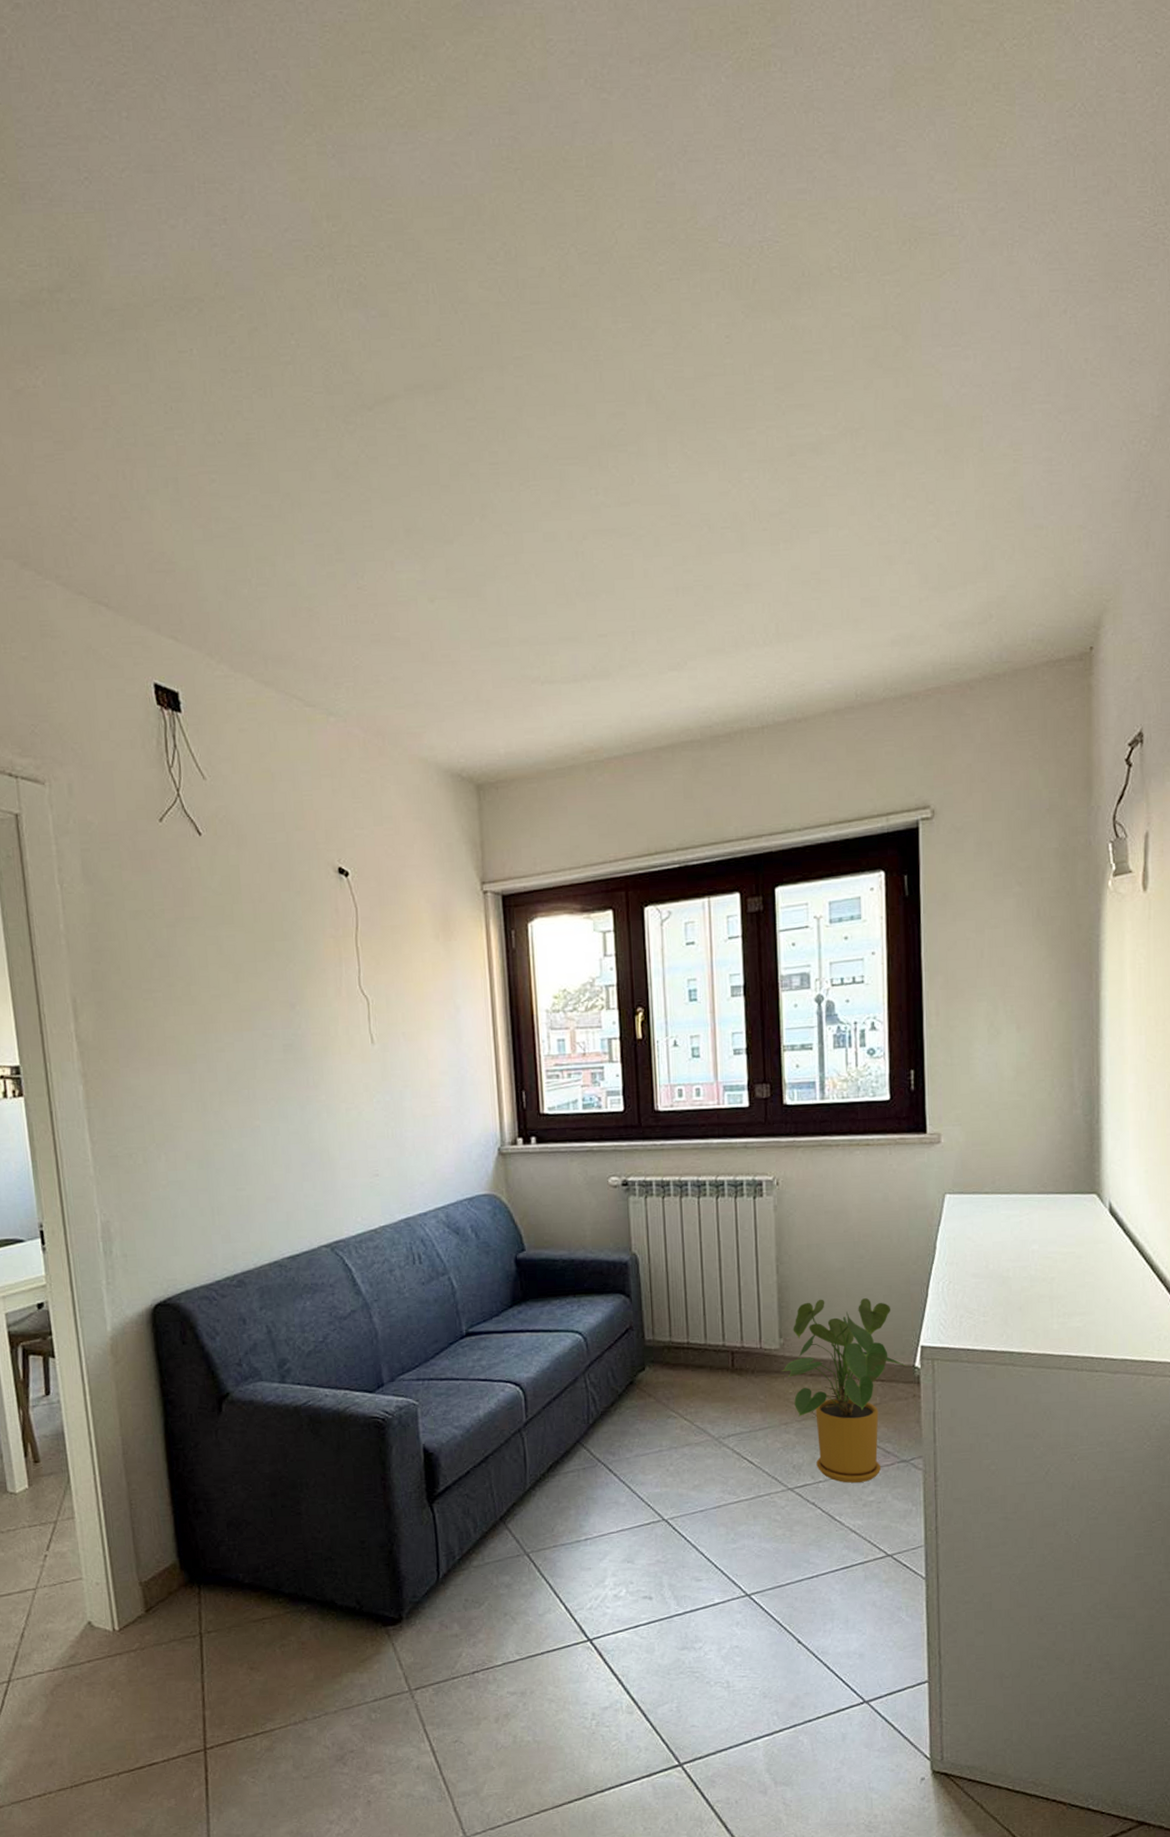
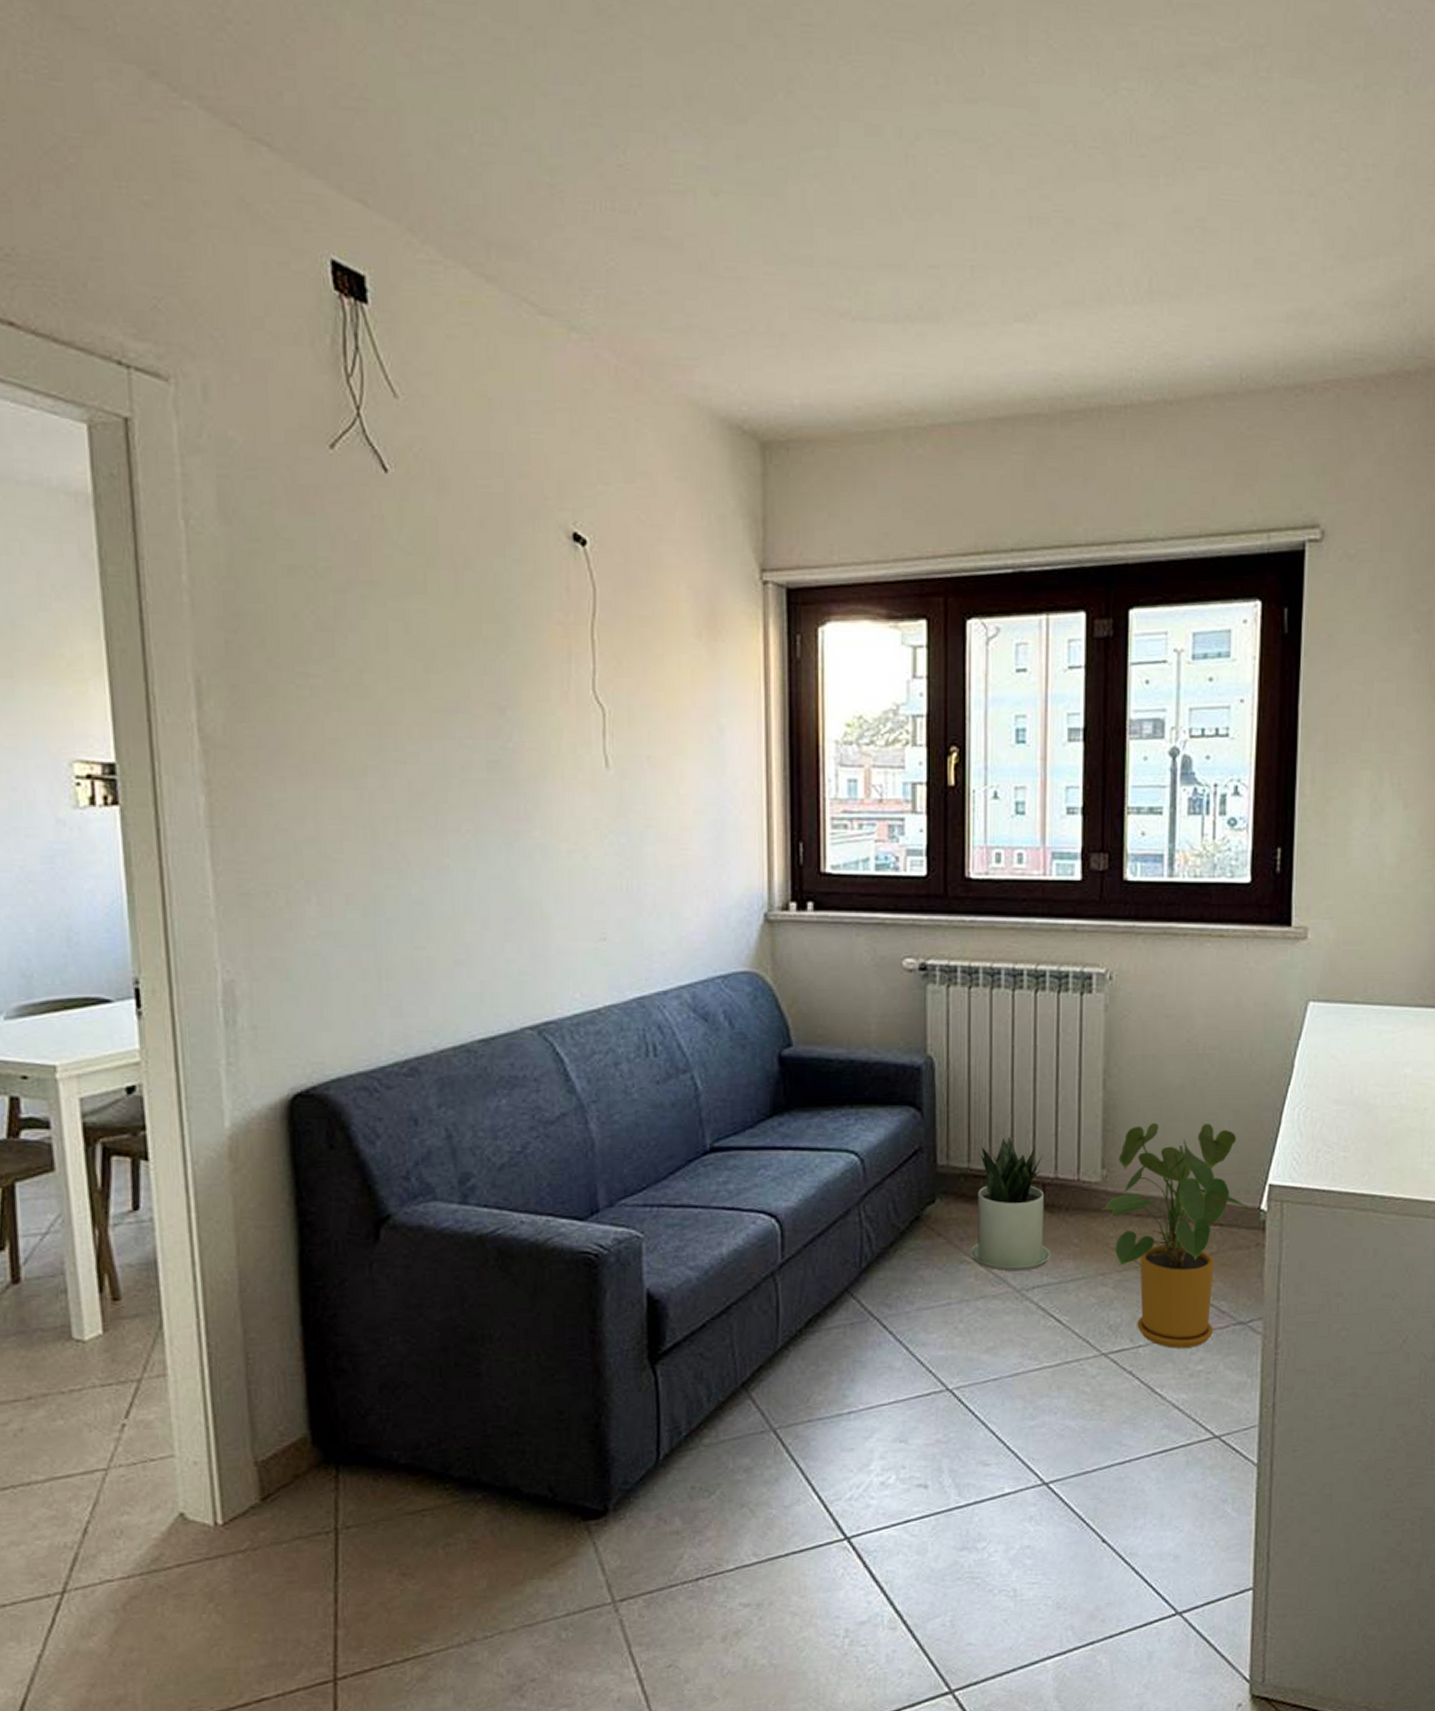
planter: none [676,1316,742,1424] -> present [970,1137,1051,1272]

